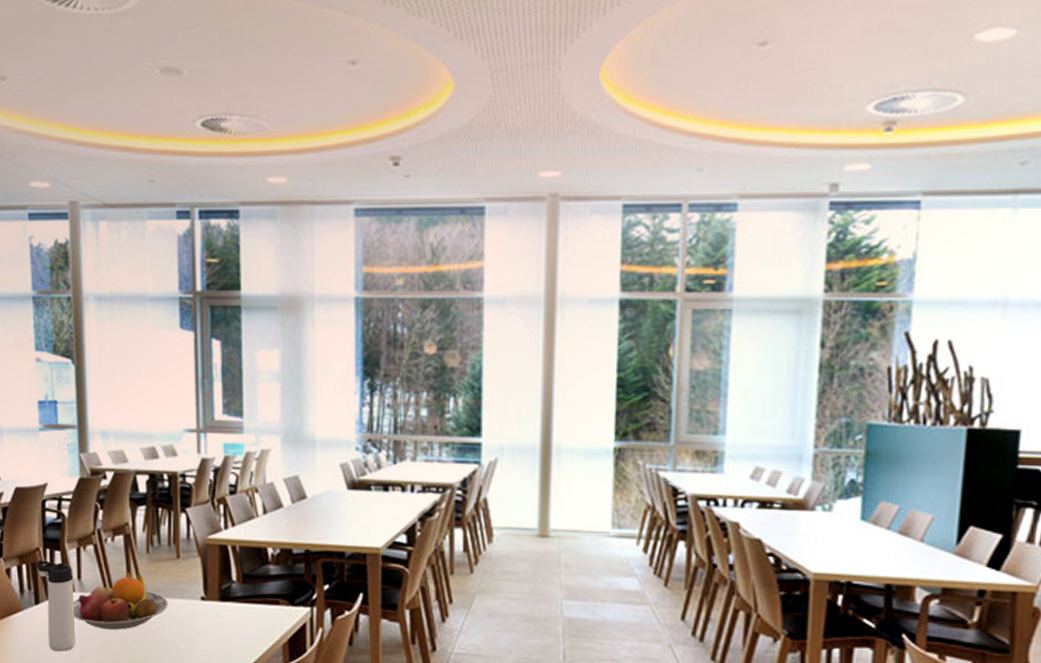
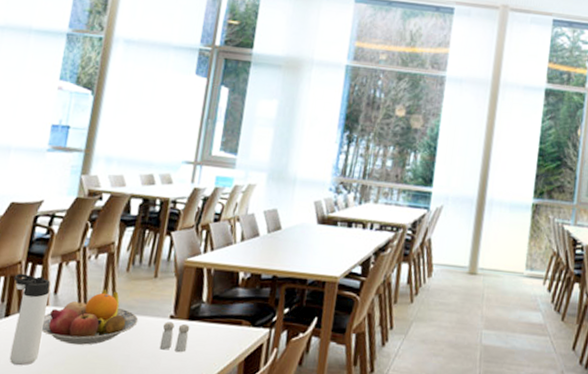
salt and pepper shaker: none [195,604,225,635] -> present [159,322,190,353]

